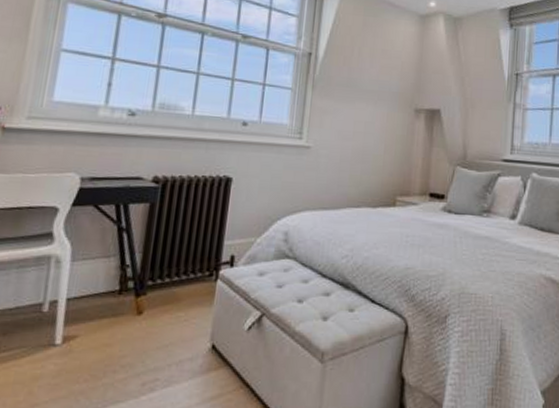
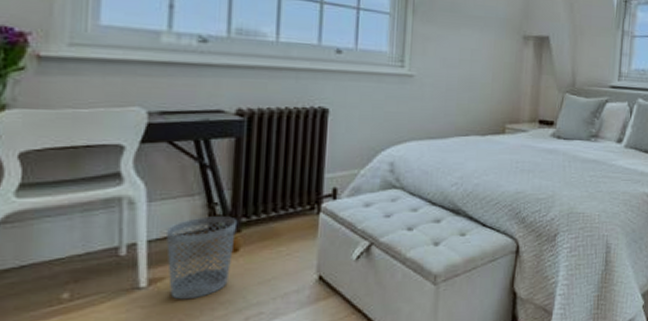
wastebasket: none [79,278,145,360] -> present [166,216,238,300]

